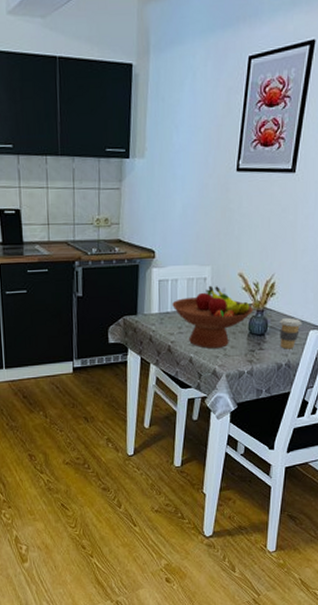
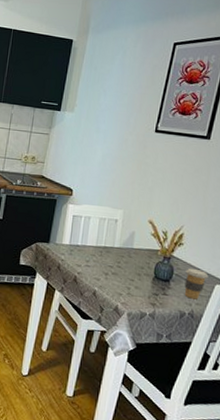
fruit bowl: present [172,285,253,348] -> none [83,227,160,287]

